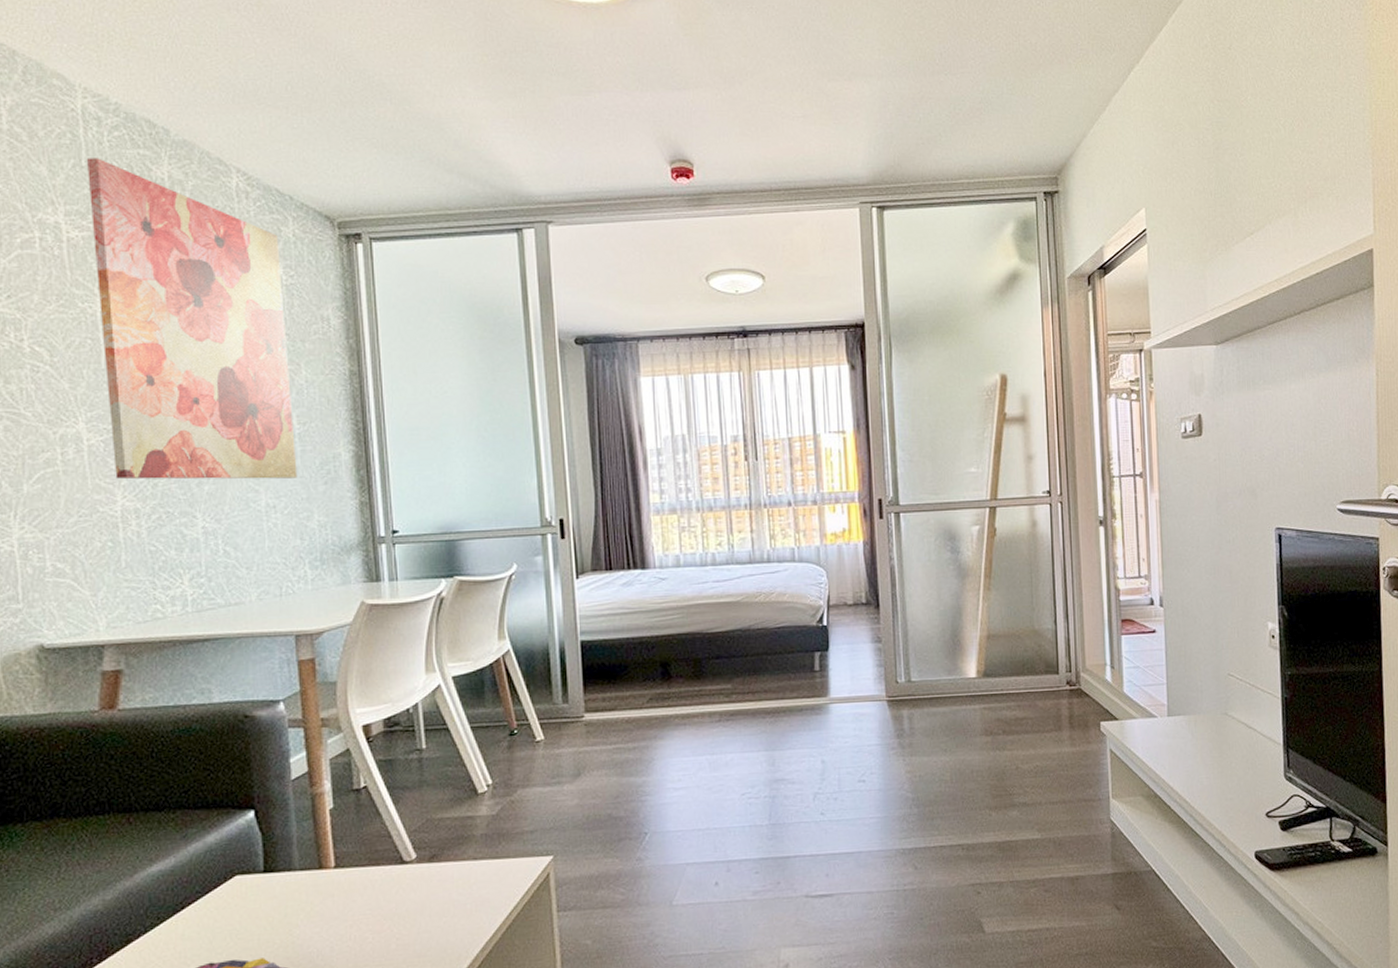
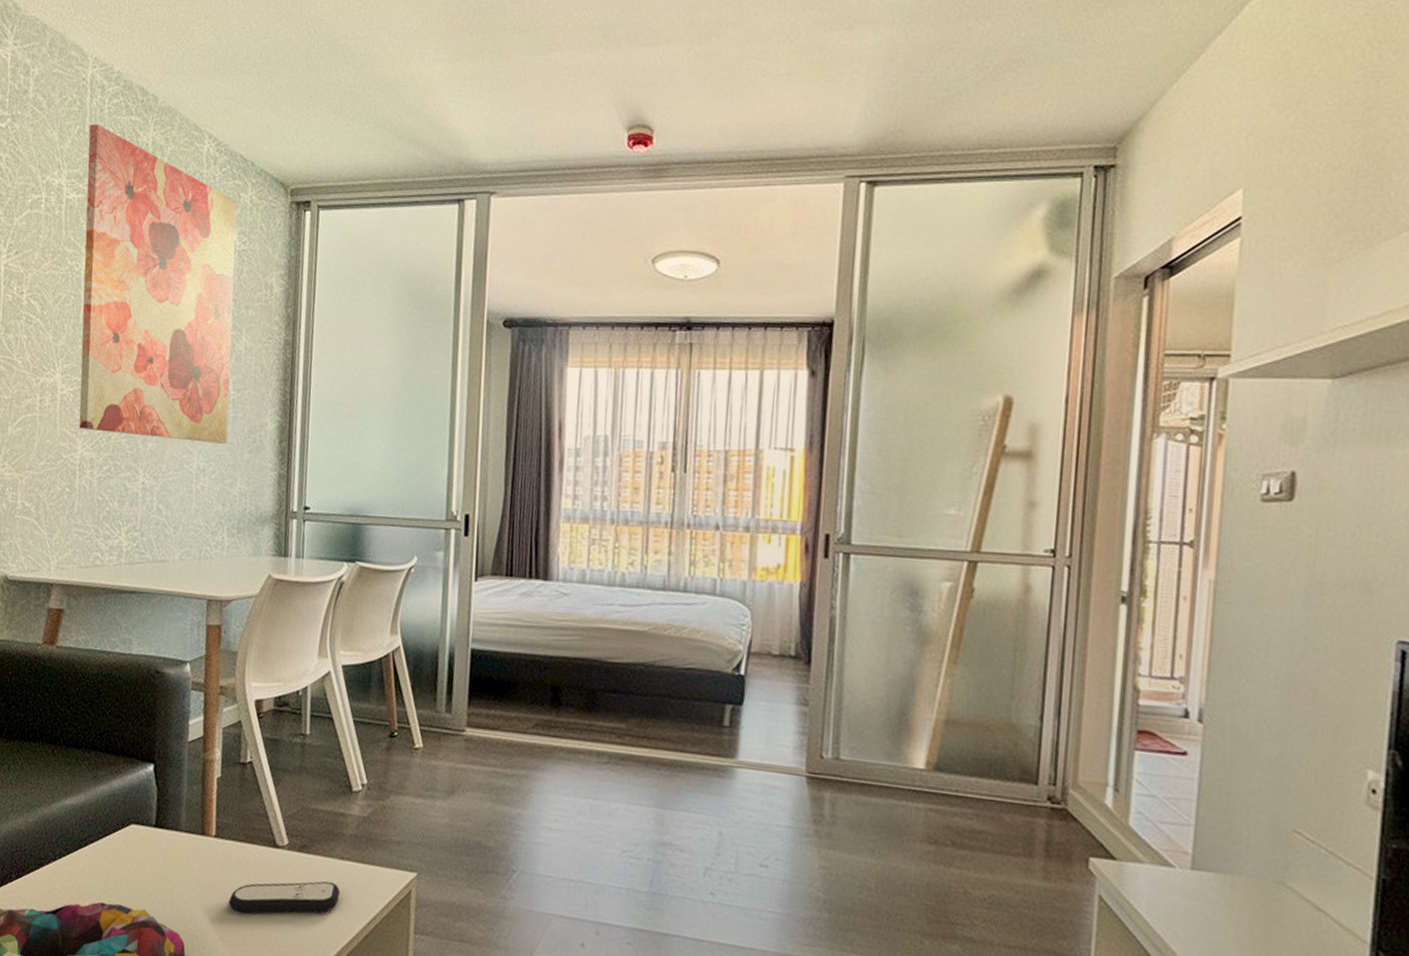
remote control: none [358,883,478,936] -> present [228,880,341,914]

